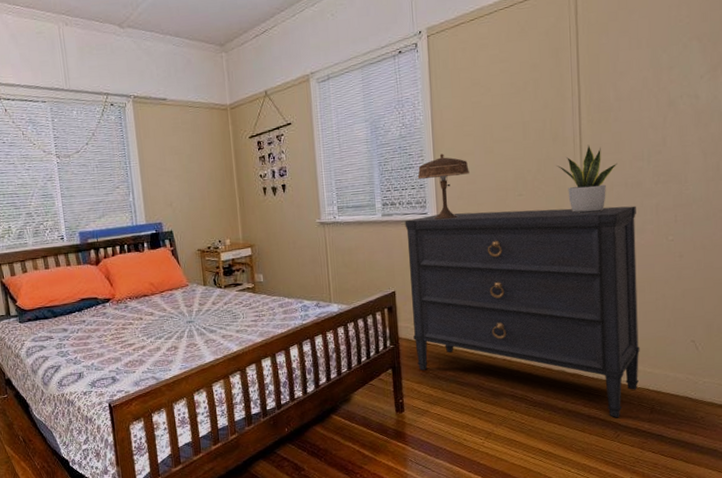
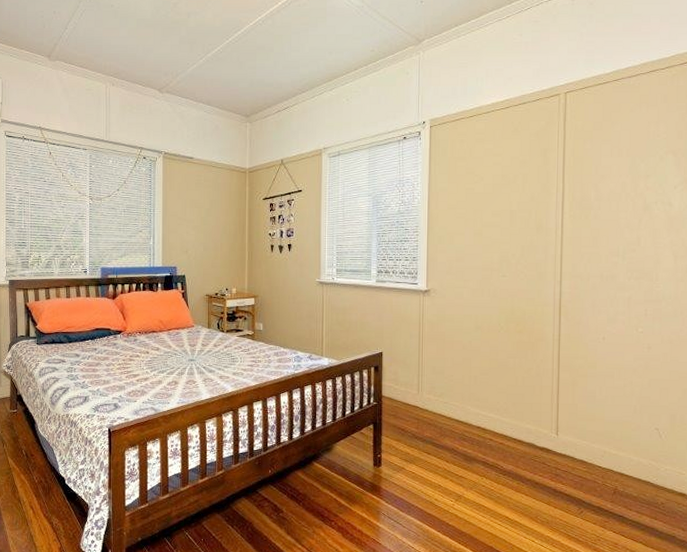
dresser: present [405,205,640,418] -> none [396,286,610,495]
table lamp: present [417,153,469,220] -> none [411,231,459,291]
potted plant: present [556,144,618,214] -> none [538,237,595,300]

